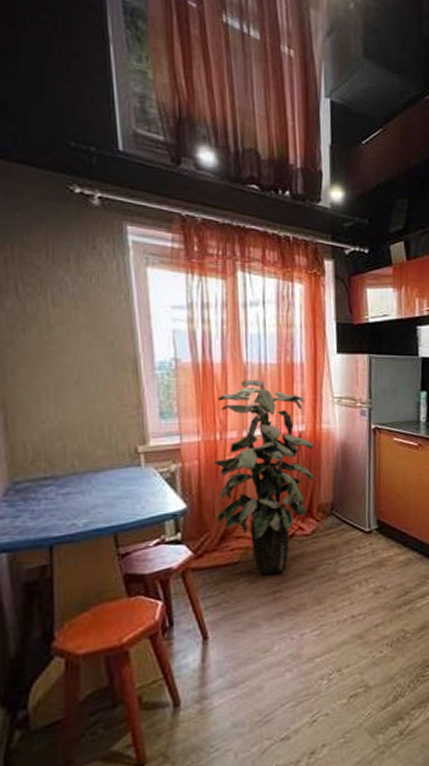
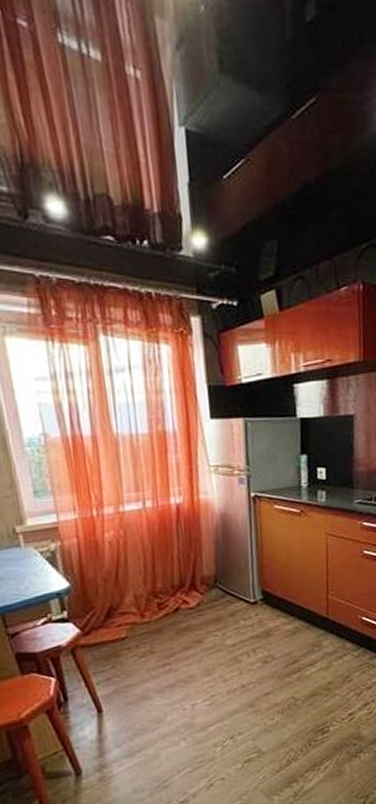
indoor plant: present [214,379,315,575] -> none [91,450,196,649]

